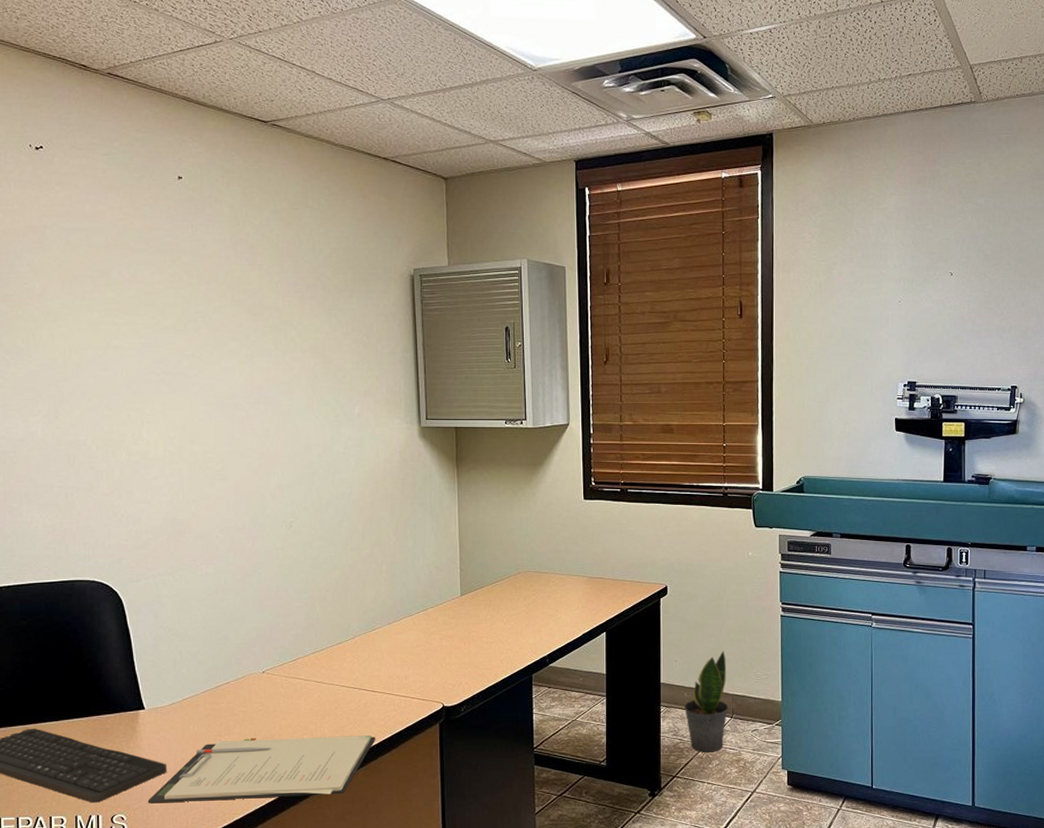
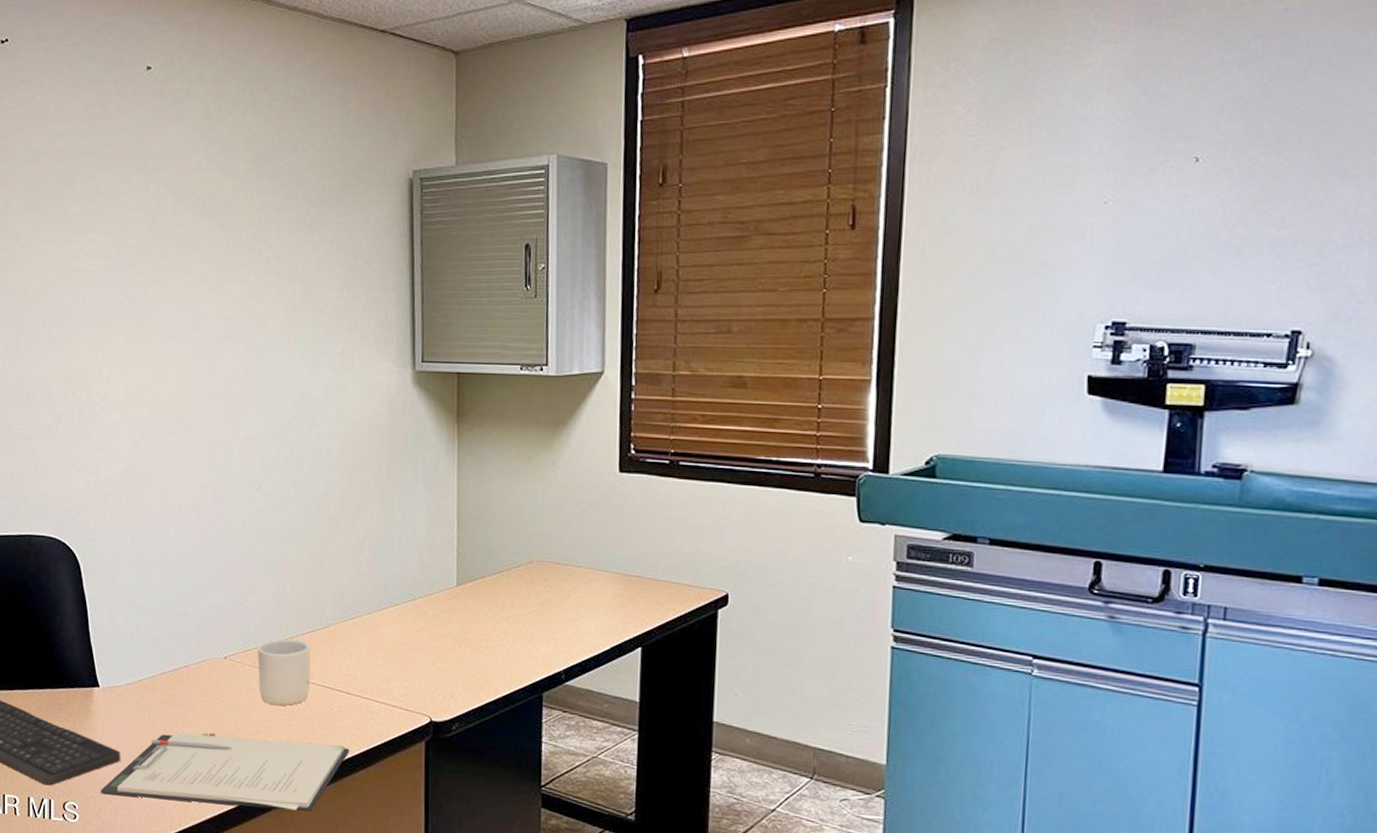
mug: none [292,651,339,708] -> present [257,639,311,706]
potted plant: present [684,651,729,752] -> none [745,687,808,822]

